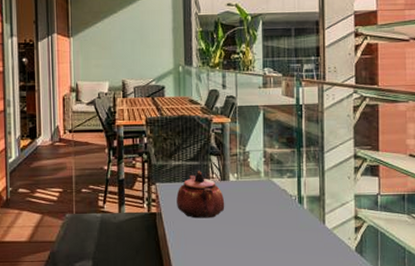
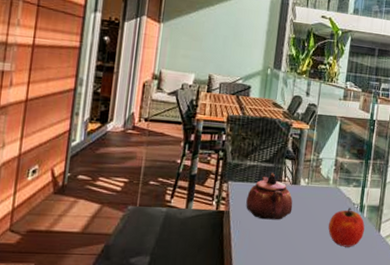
fruit: none [266,200,307,242] -> present [328,207,365,247]

